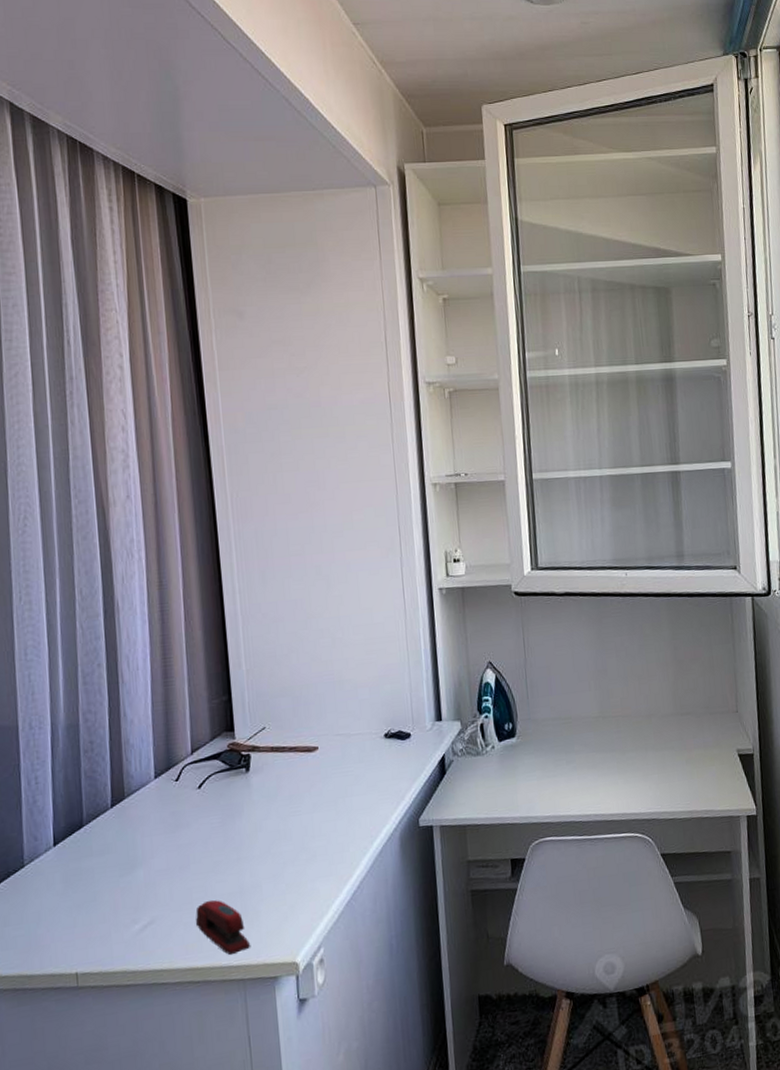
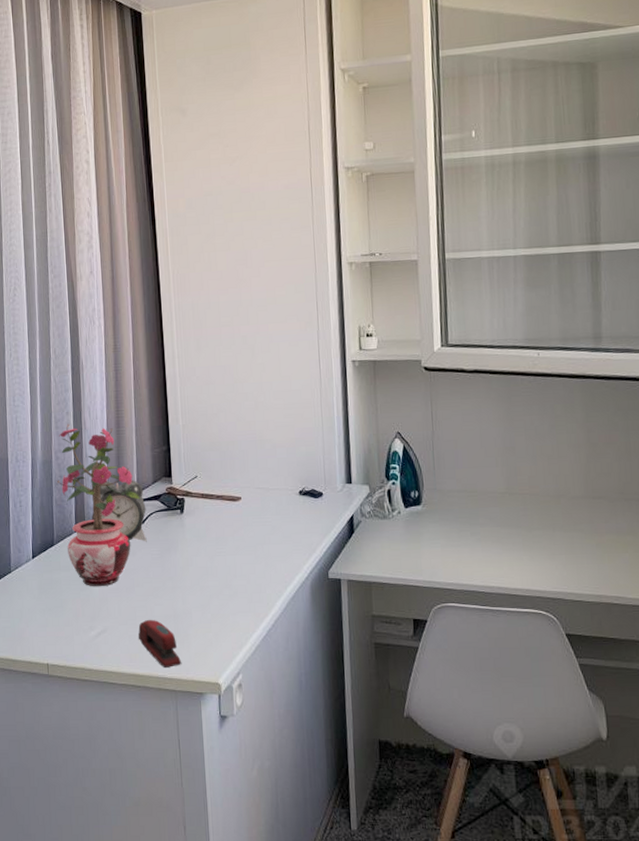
potted plant: none [85,677,196,871] -> present [56,423,141,587]
alarm clock: none [133,738,205,810] -> present [92,480,147,542]

